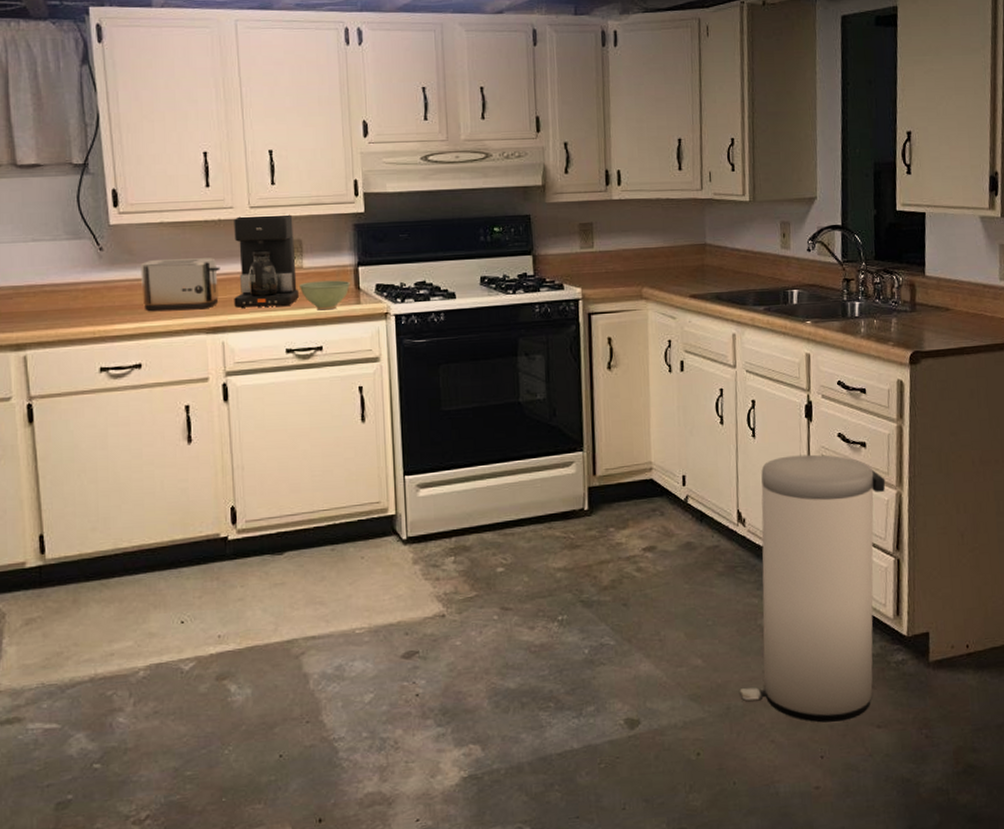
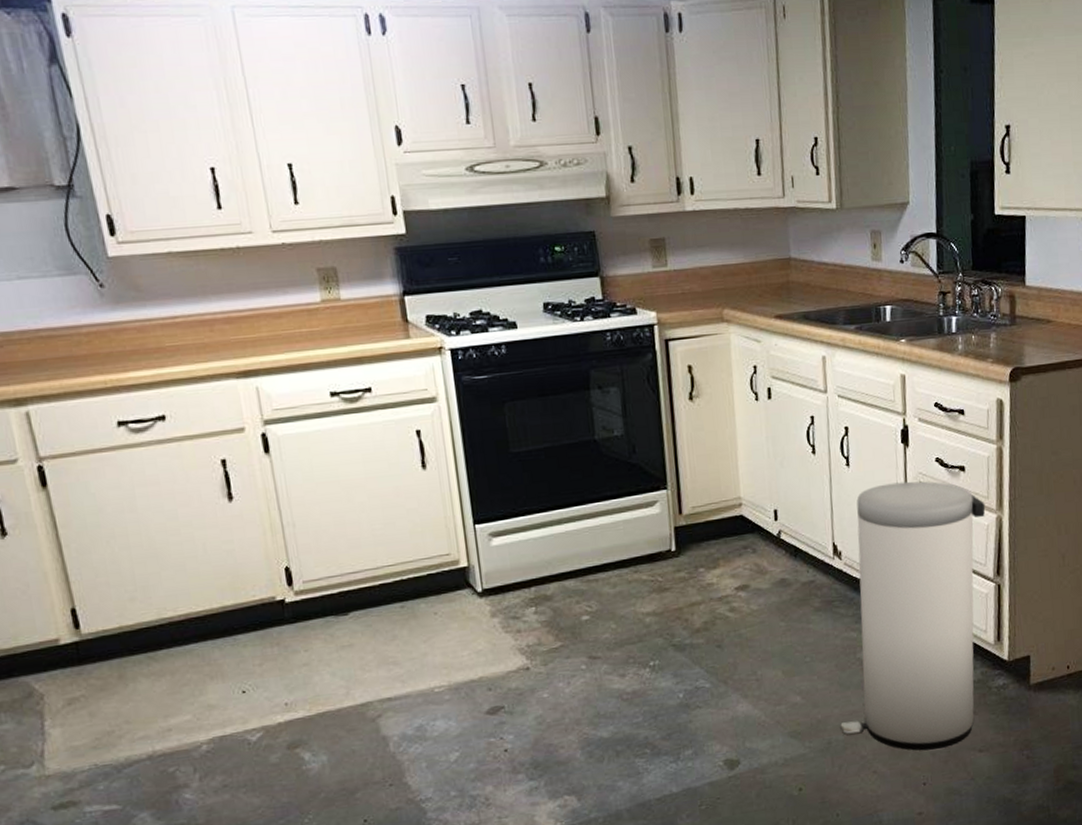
toaster: present [141,258,221,311] -> none [151,291,247,355]
coffee maker: present [234,214,299,308] -> none [255,238,339,348]
bowl: present [300,280,350,311] -> none [339,312,397,348]

